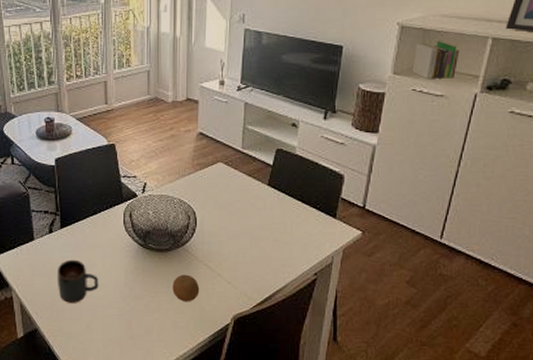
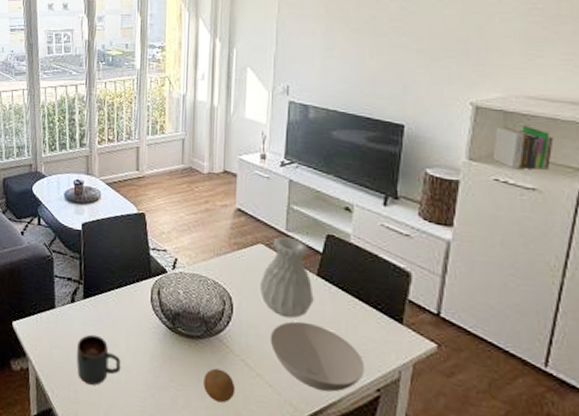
vase: none [220,154,265,224] -> present [260,236,314,318]
bowl: none [228,226,306,280] -> present [270,321,365,392]

